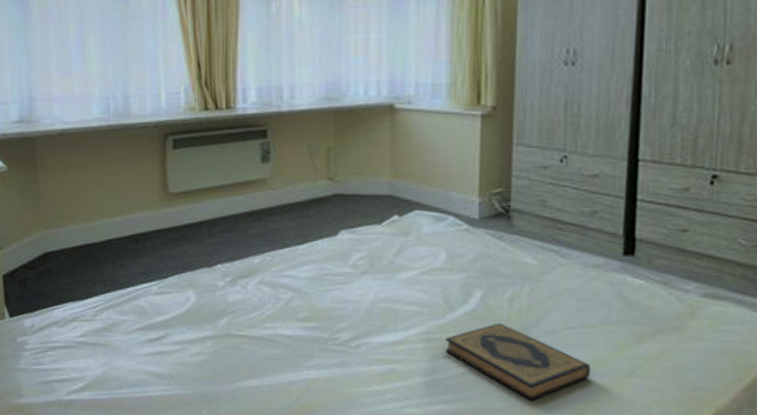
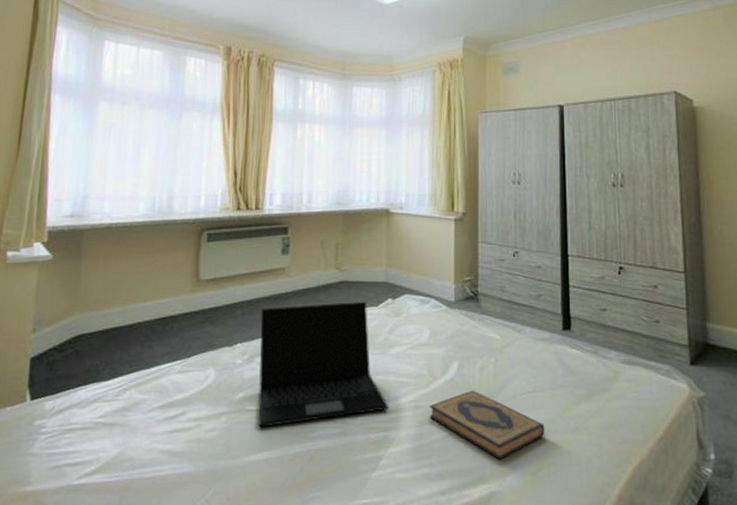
laptop: none [241,218,395,354] -> present [258,301,388,428]

